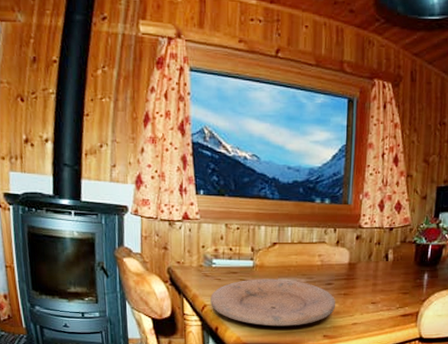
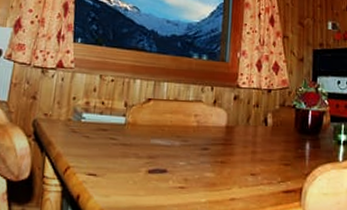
plate: present [210,279,336,327] -> none [75,138,213,199]

